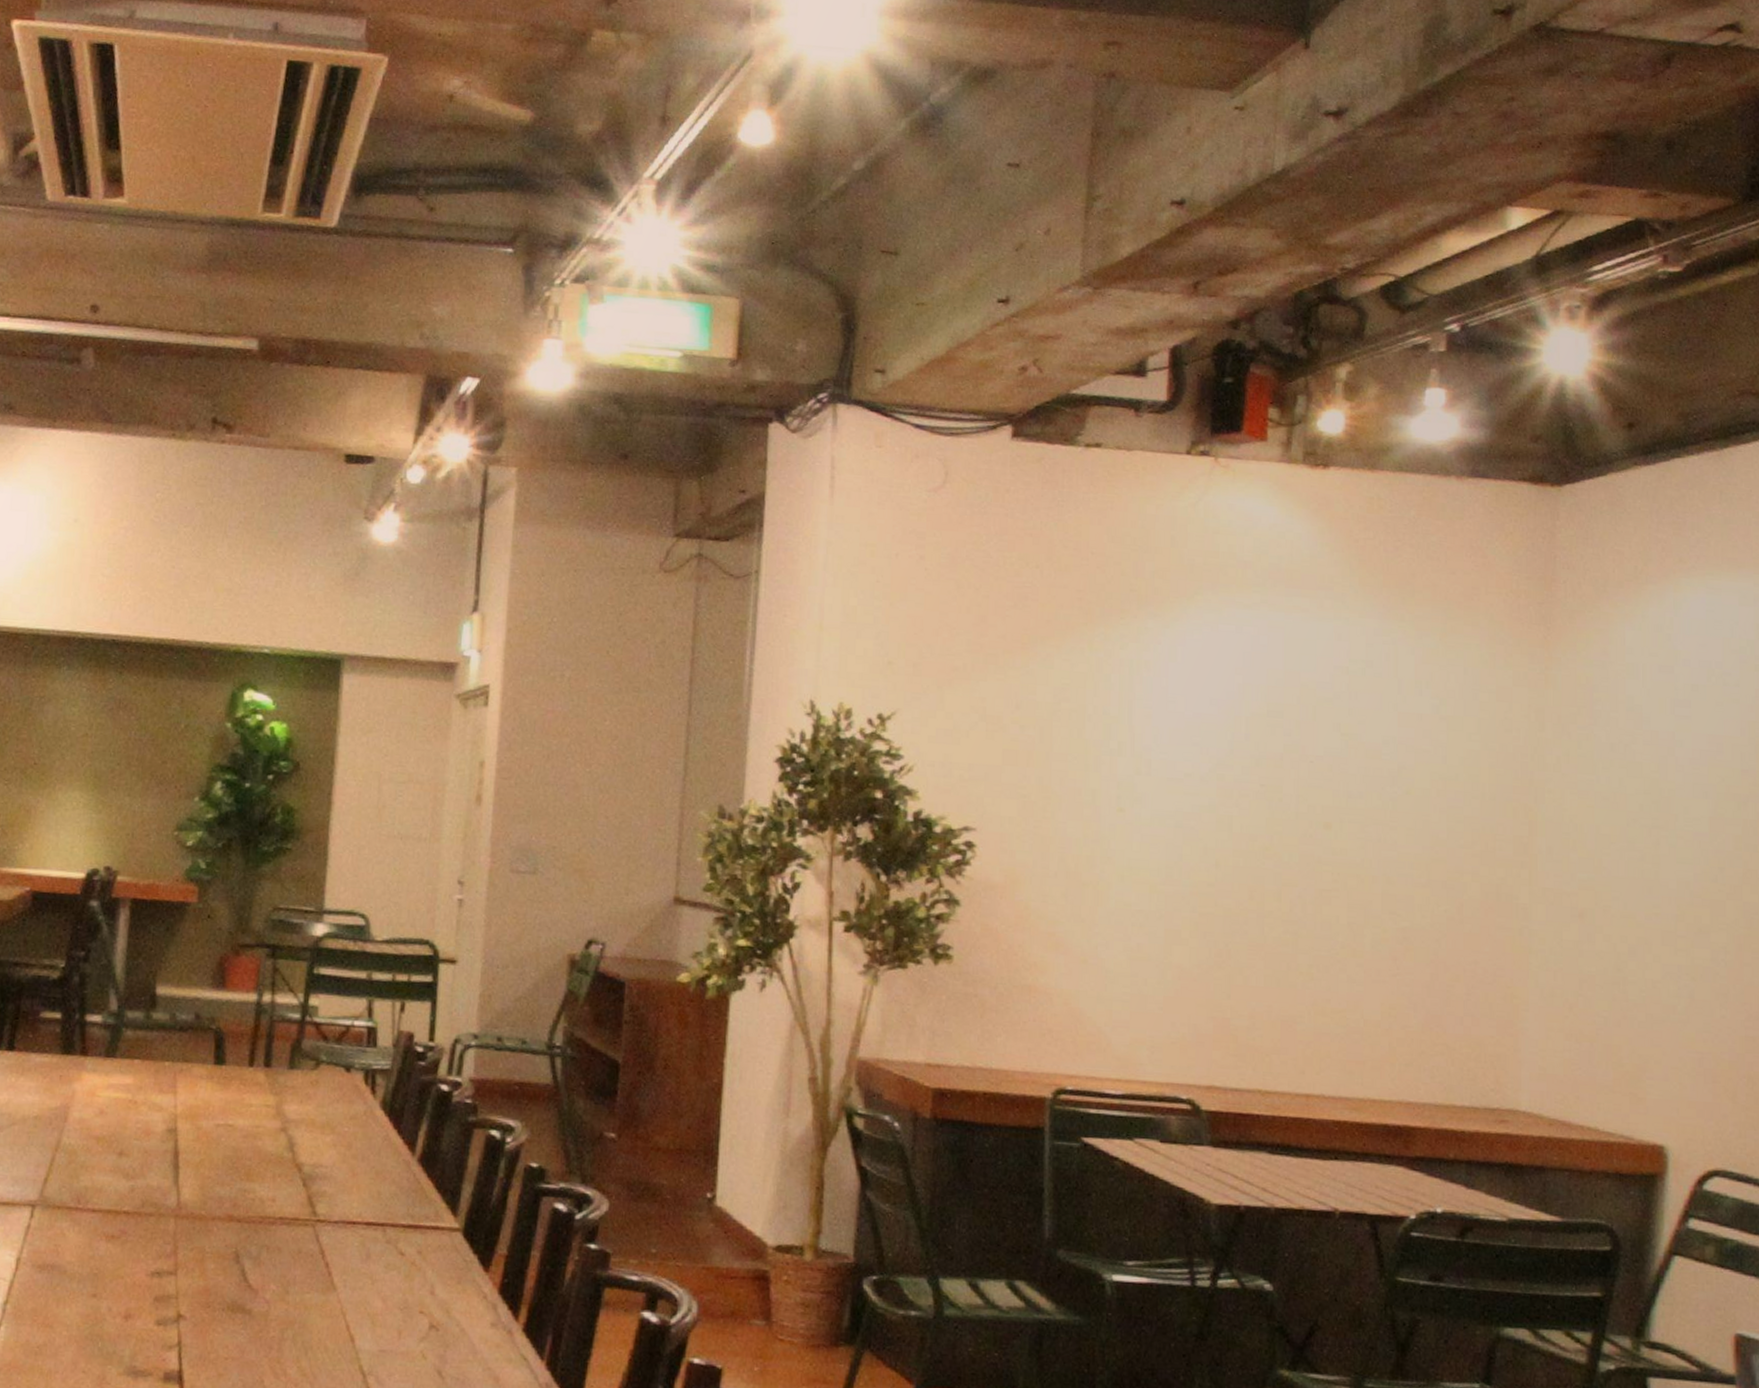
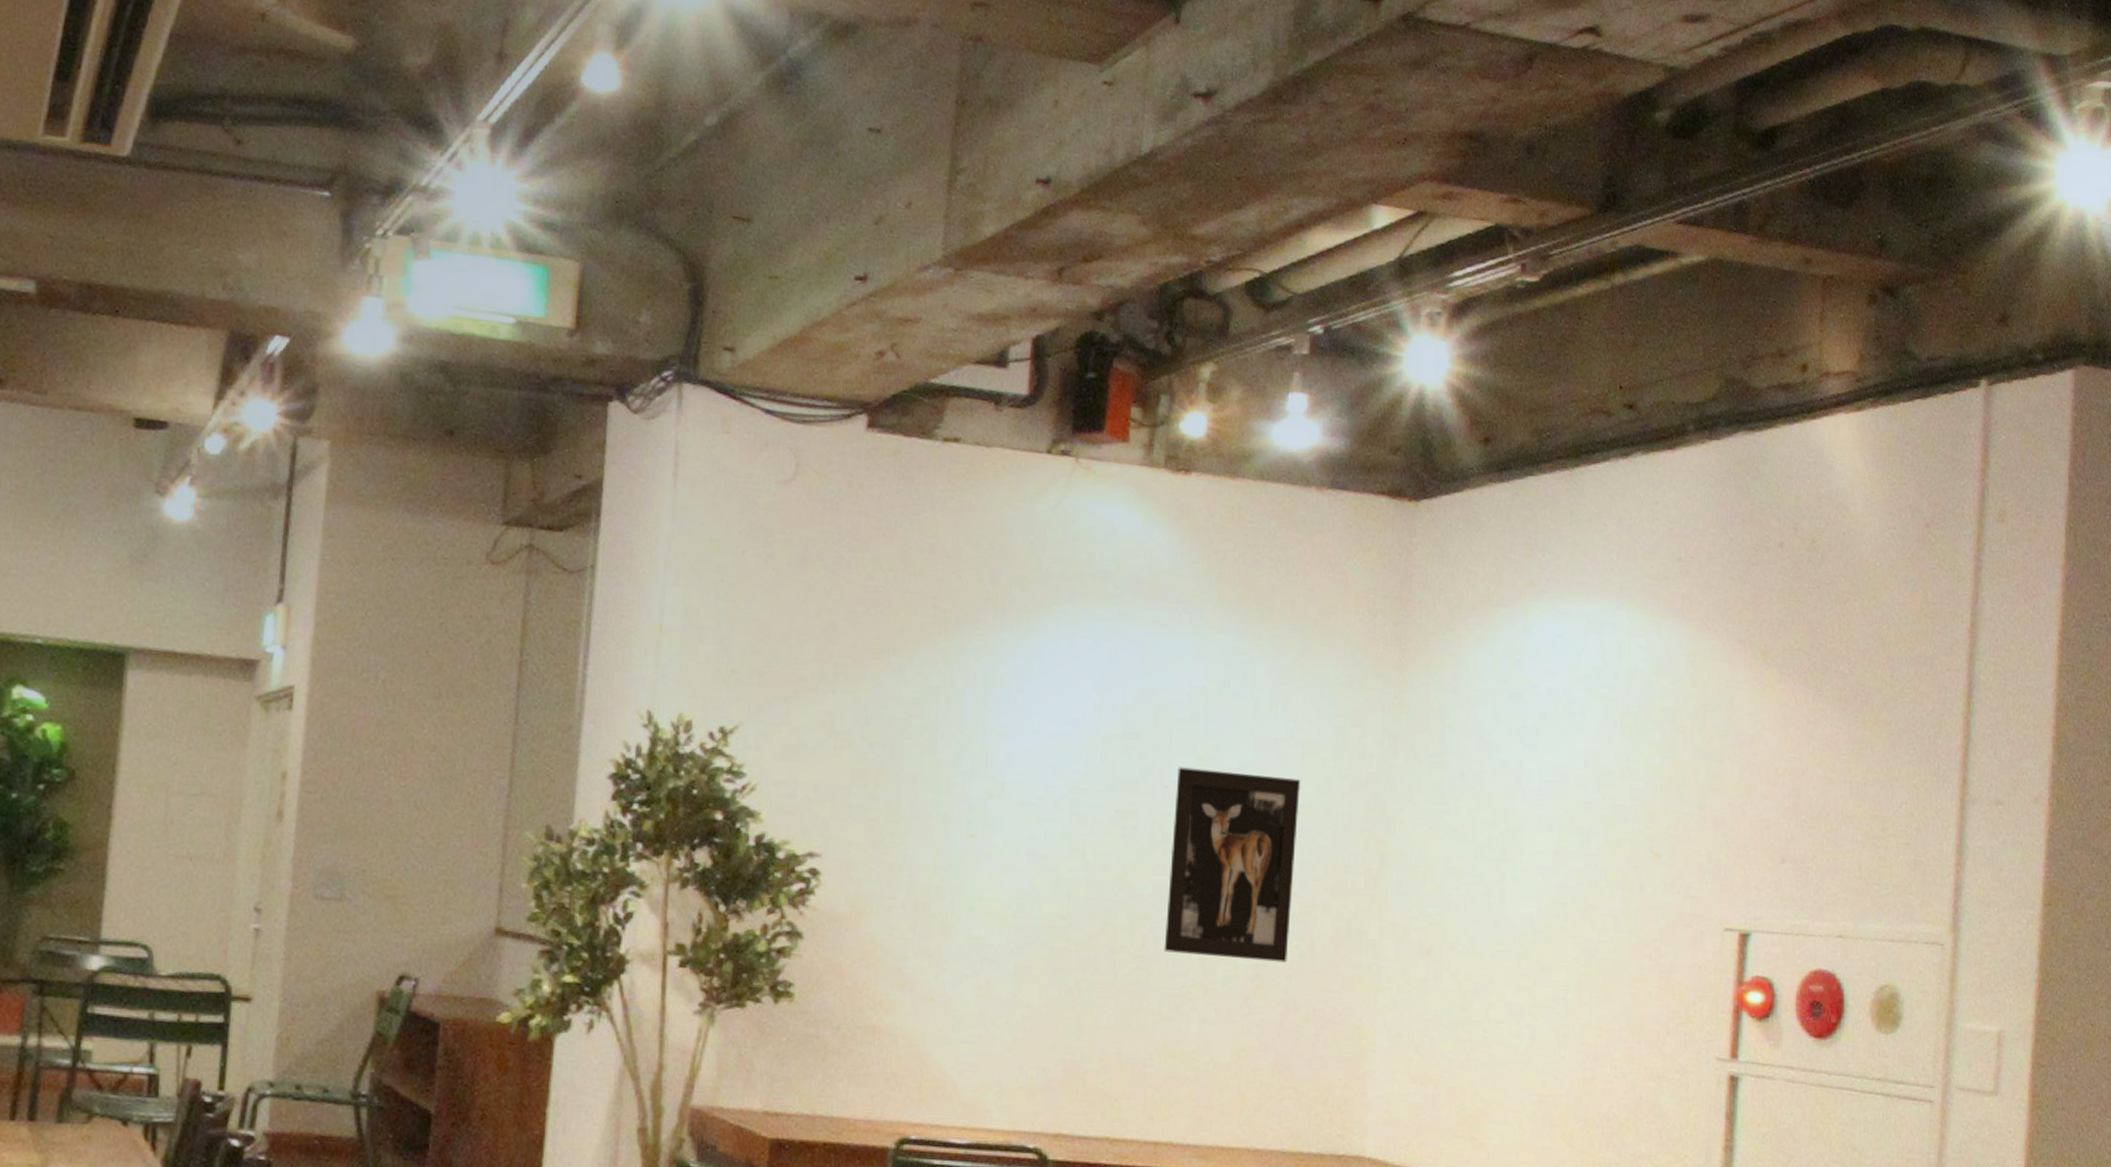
wall art: none [1312,743,1447,926] -> present [1164,767,1301,963]

